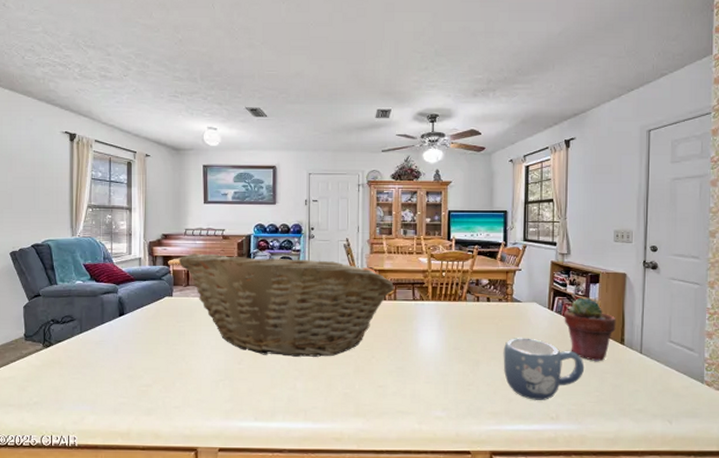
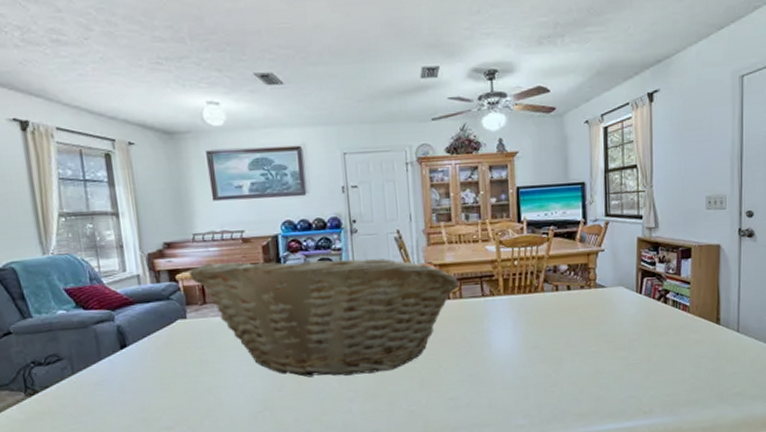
mug: present [503,338,585,400] -> none [588,327,678,395]
potted succulent: present [564,297,616,362] -> none [654,275,711,347]

